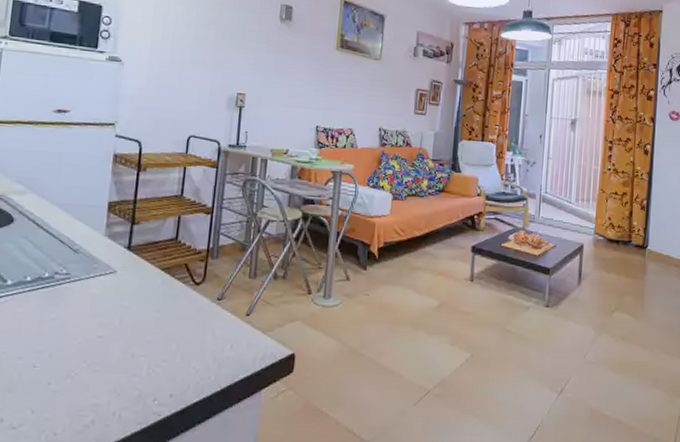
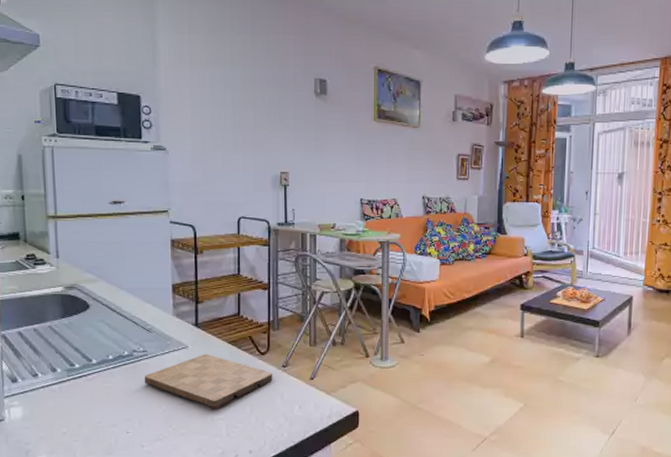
cutting board: none [62,280,206,345] -> present [144,354,273,410]

